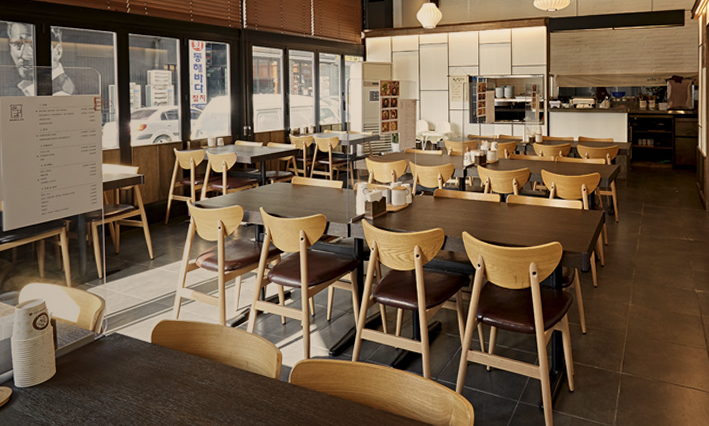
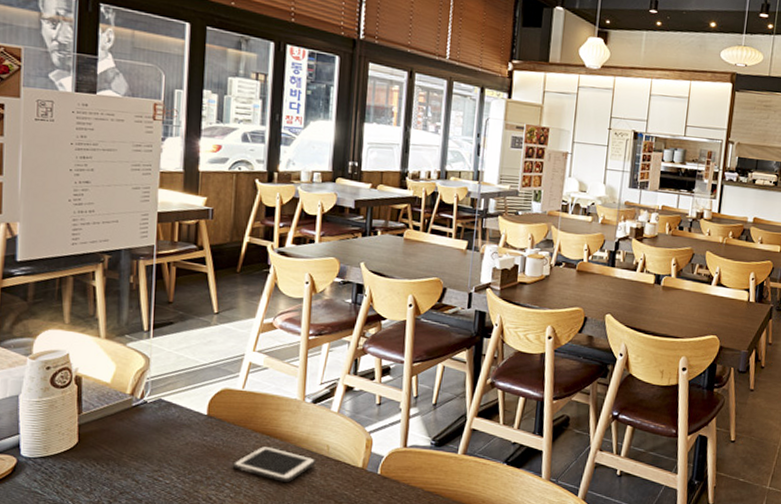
cell phone: none [174,365,239,395] -> present [232,445,316,482]

